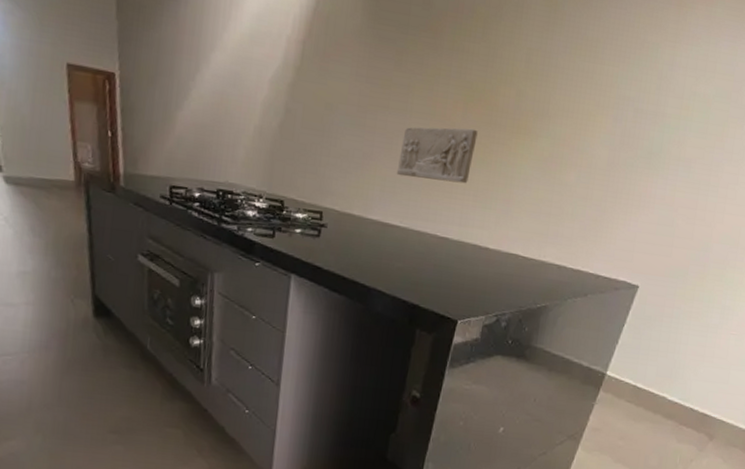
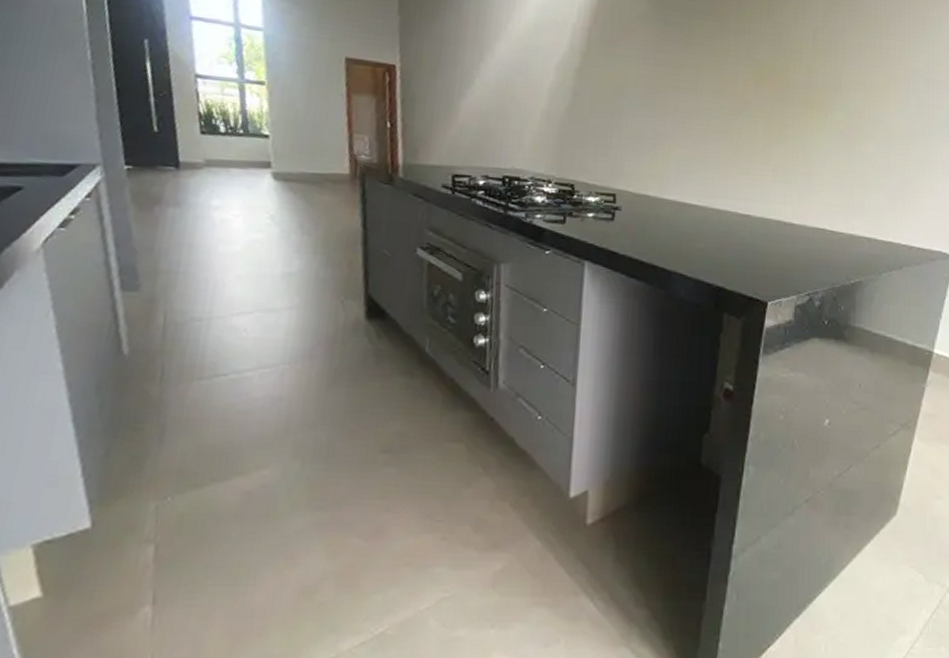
relief sculpture: present [396,127,478,184] -> none [691,104,771,159]

